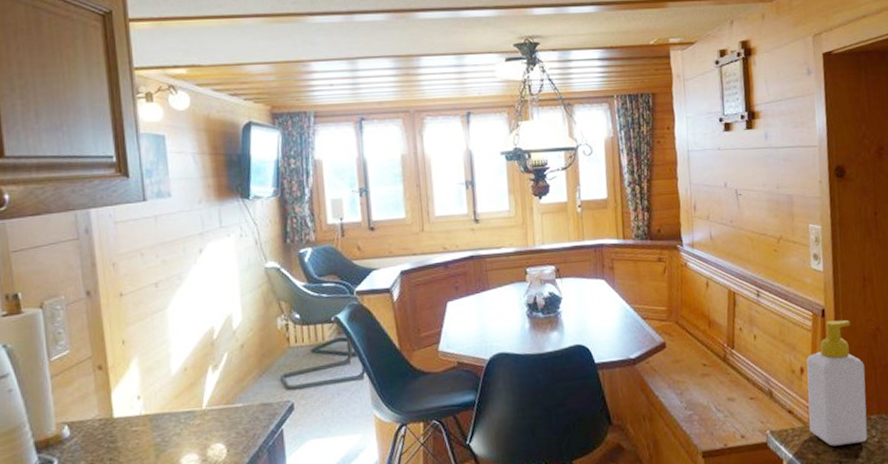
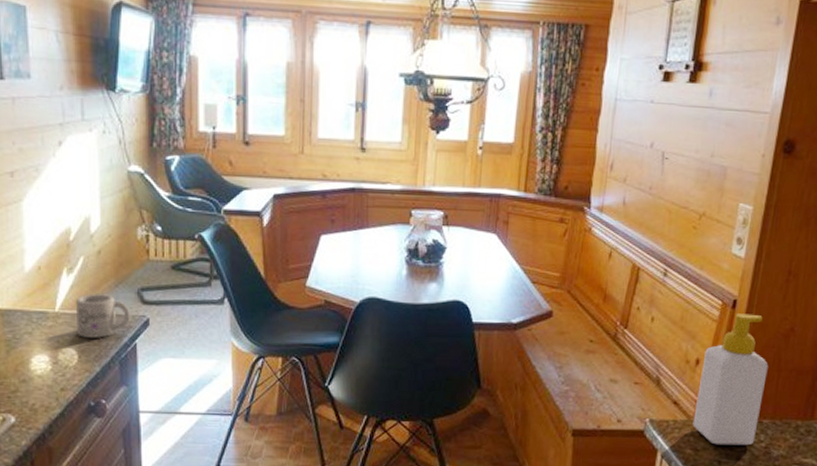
mug: none [221,385,276,431] -> present [75,294,130,338]

